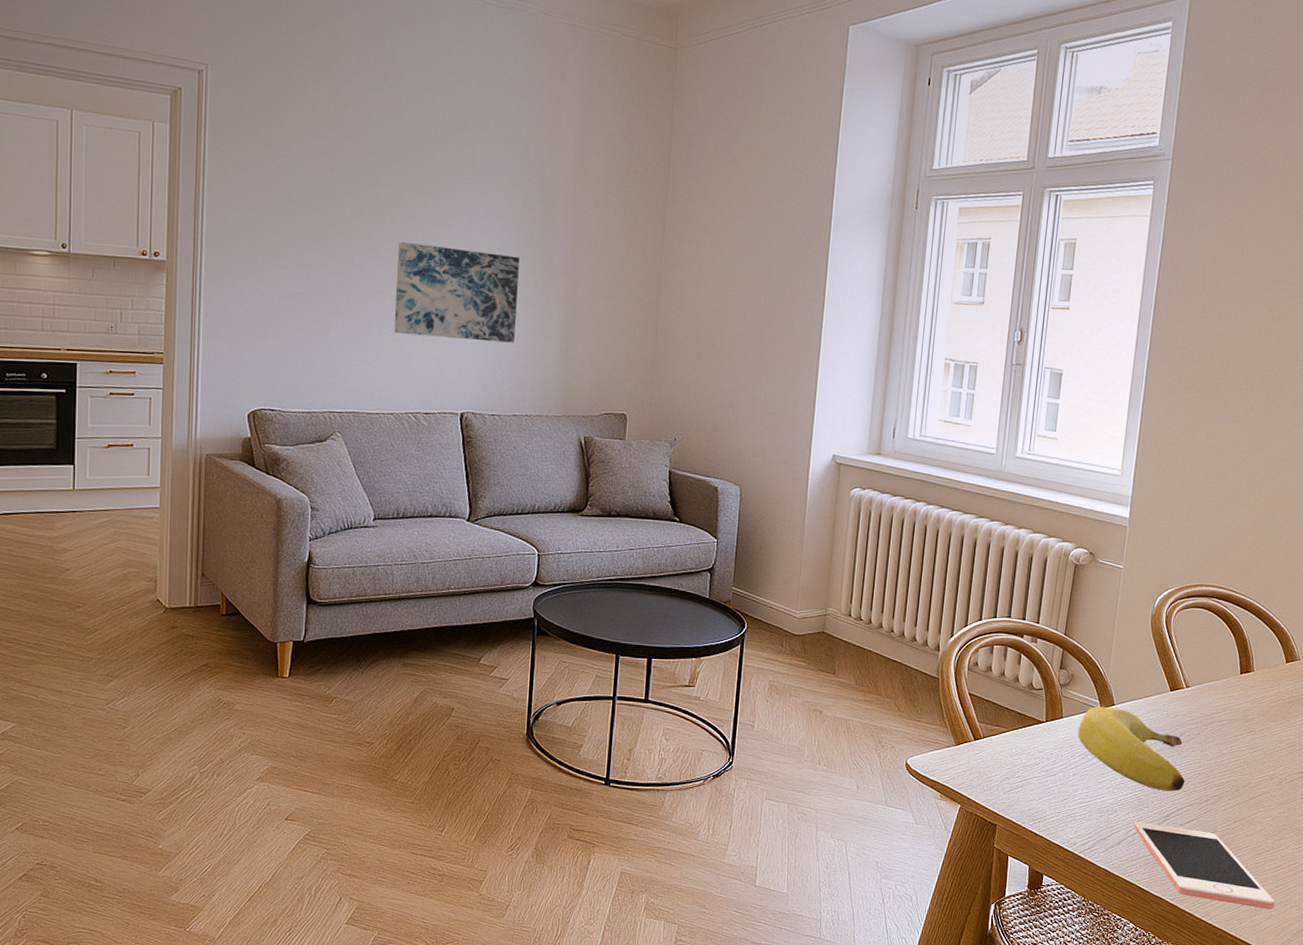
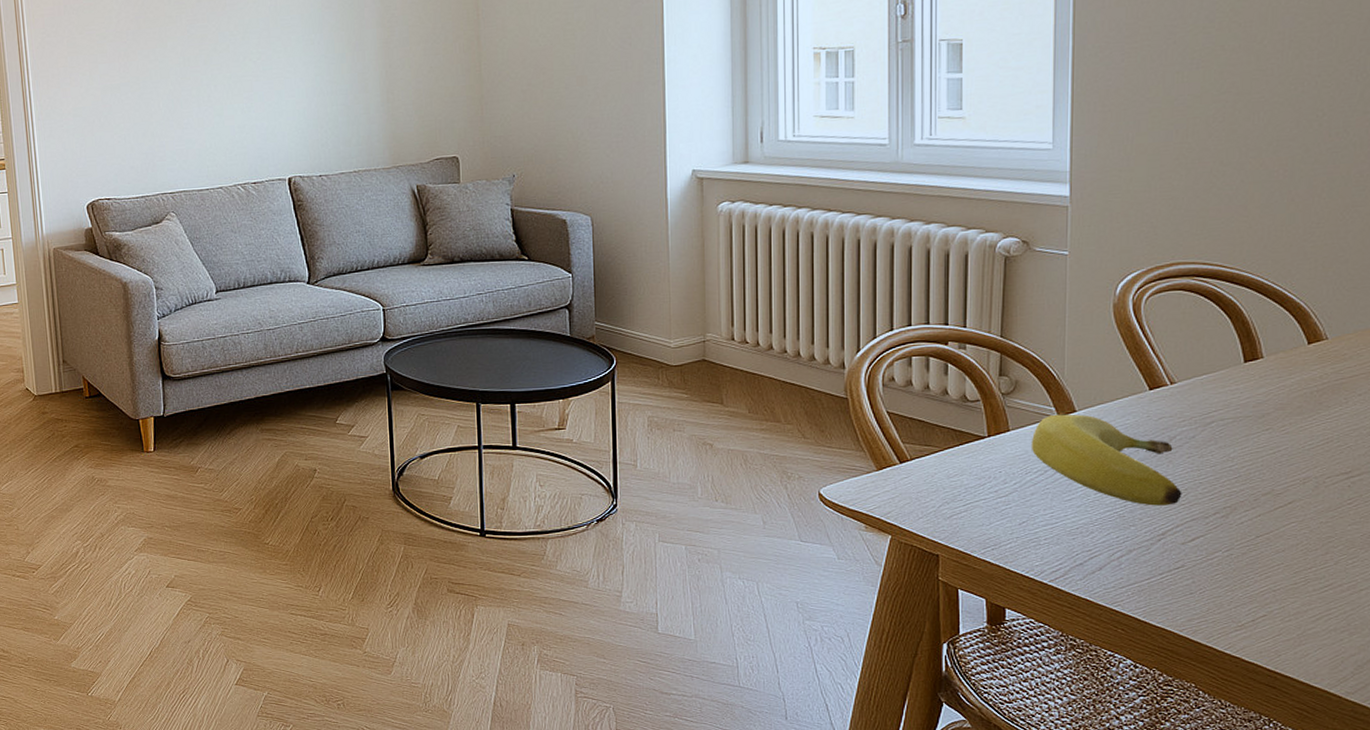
wall art: present [393,241,519,343] -> none [208,14,334,109]
cell phone: present [1134,822,1275,910] -> none [1118,543,1326,639]

